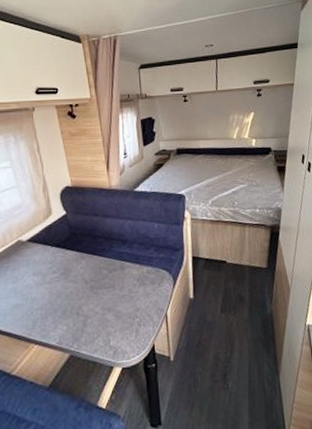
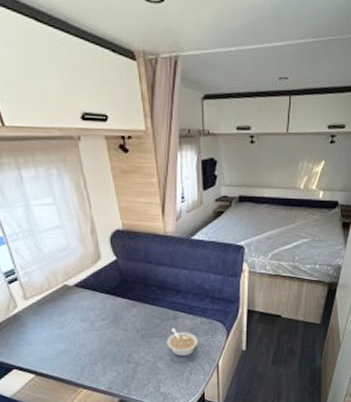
legume: none [114,277,146,308] -> present [166,327,199,357]

